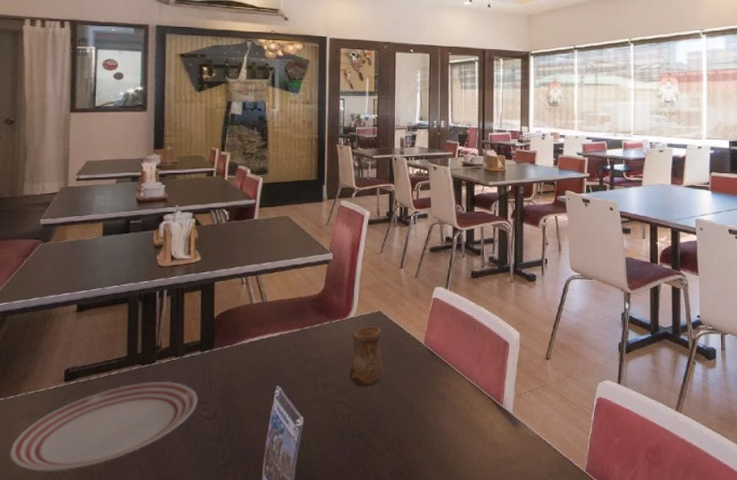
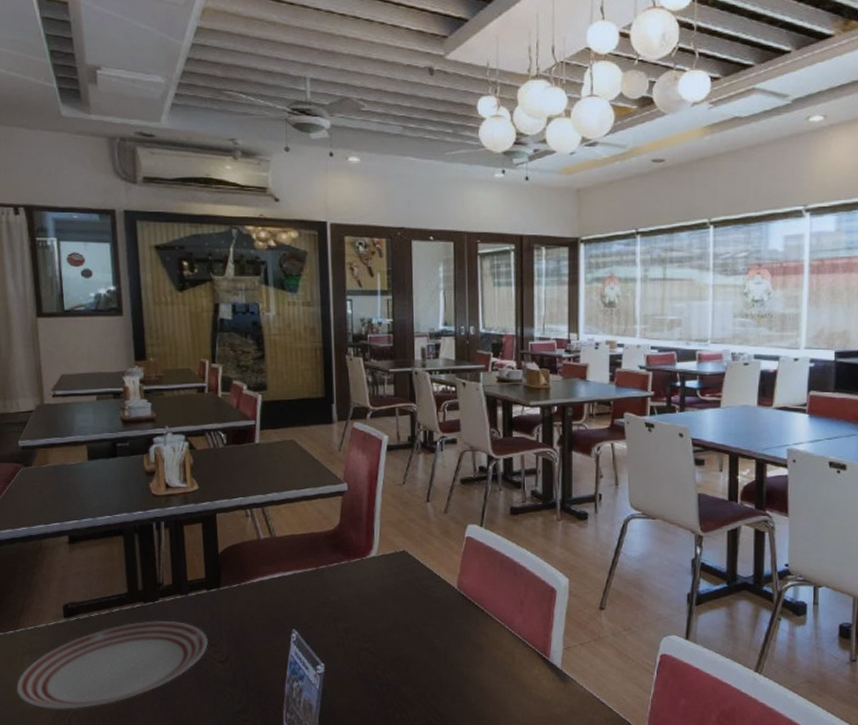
cup: present [349,326,384,387] -> none [372,567,412,634]

